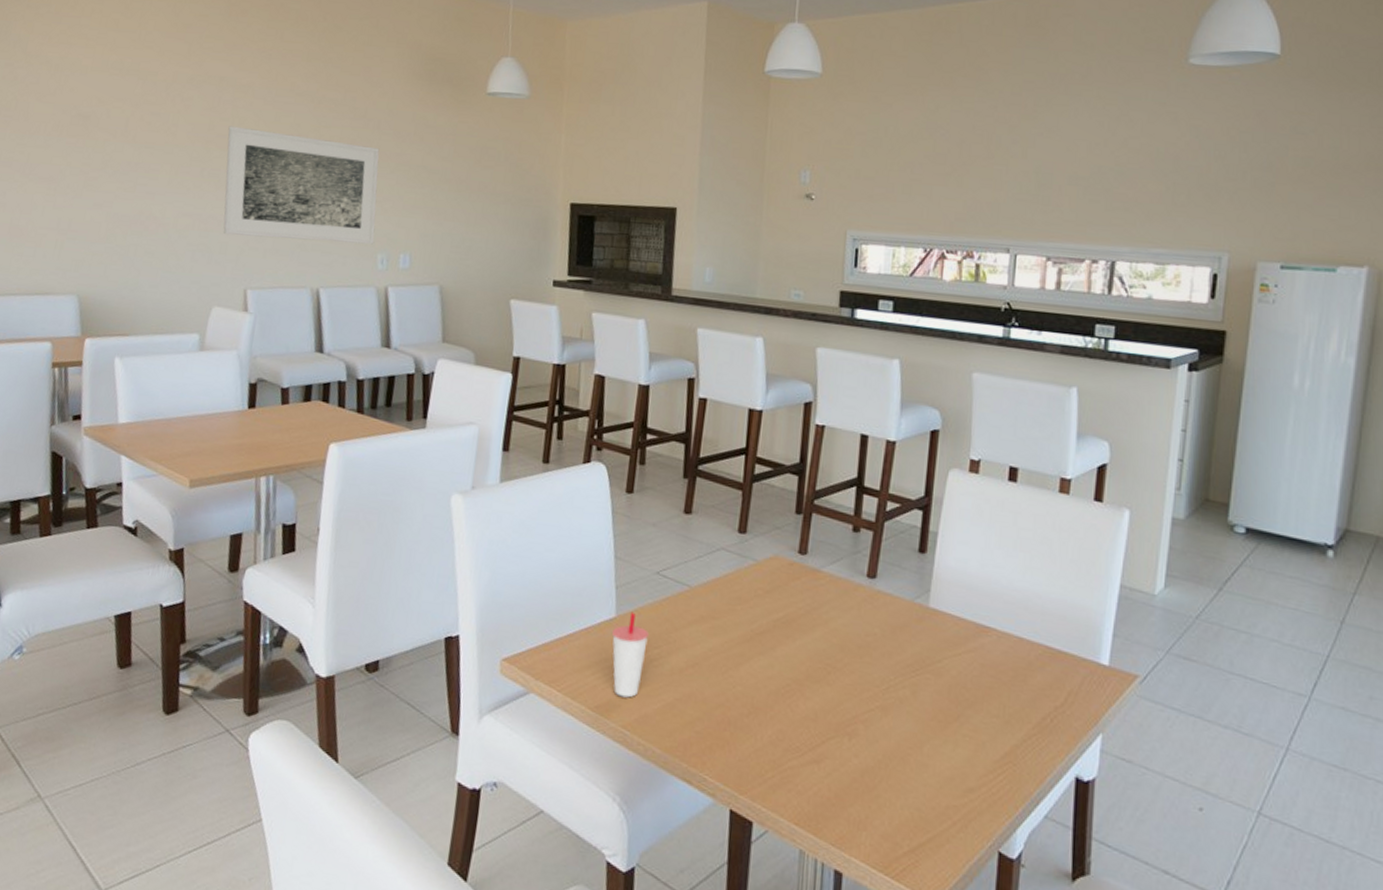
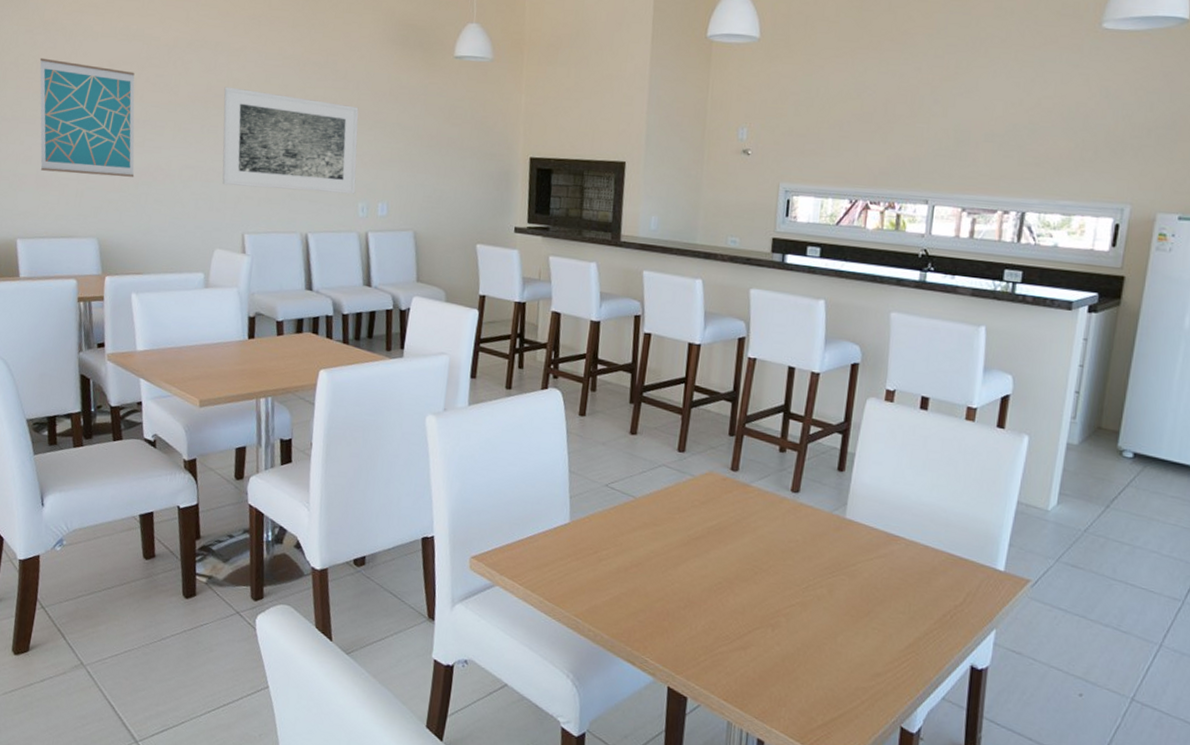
wall art: none [15,94,128,226] -> present [39,57,135,177]
cup: present [611,611,649,698] -> none [566,518,598,592]

